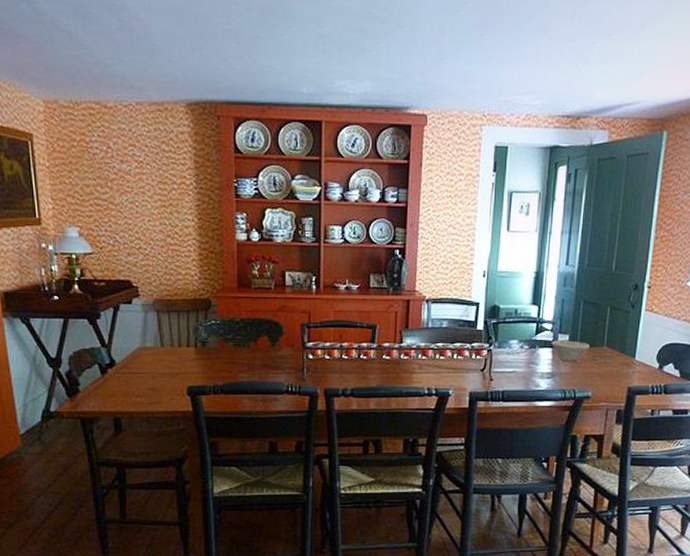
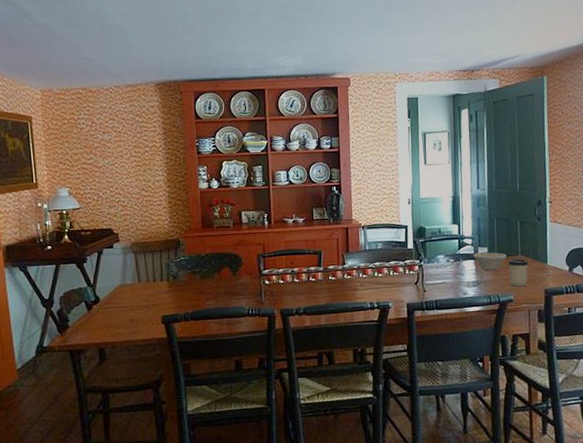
cup: none [590,351,614,383] -> present [508,259,529,287]

